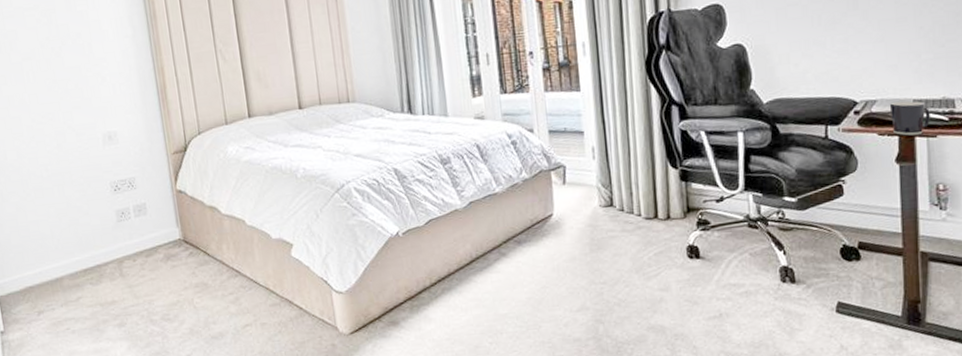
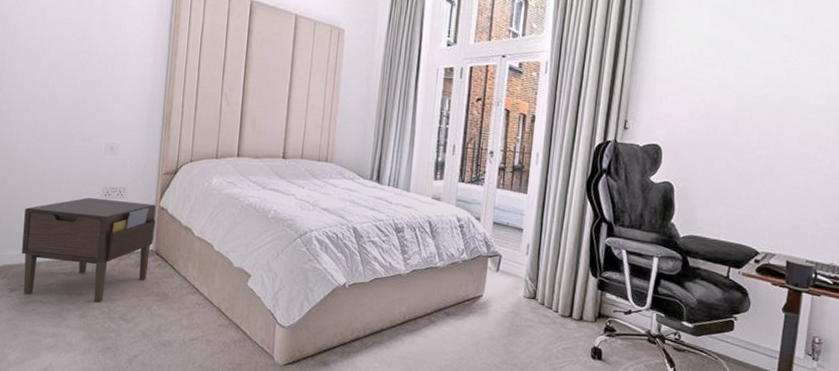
nightstand: none [32,189,181,315] -> present [22,198,156,303]

